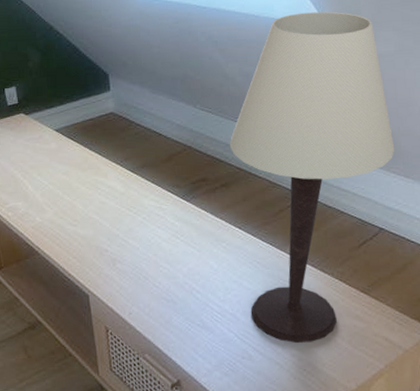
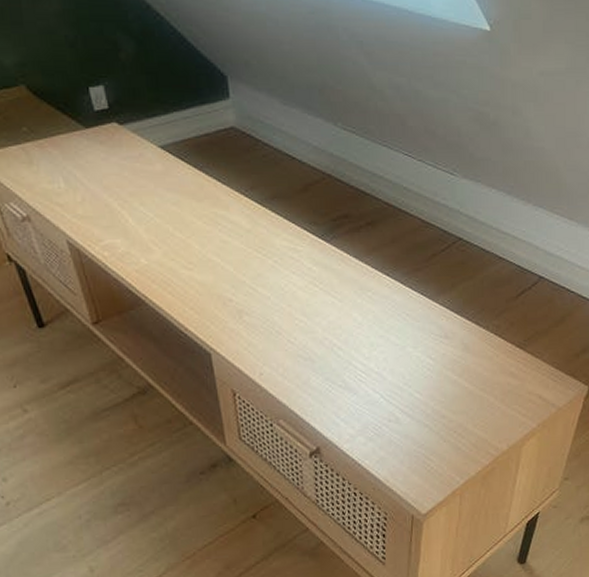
table lamp: present [229,11,395,343] -> none [376,12,560,403]

